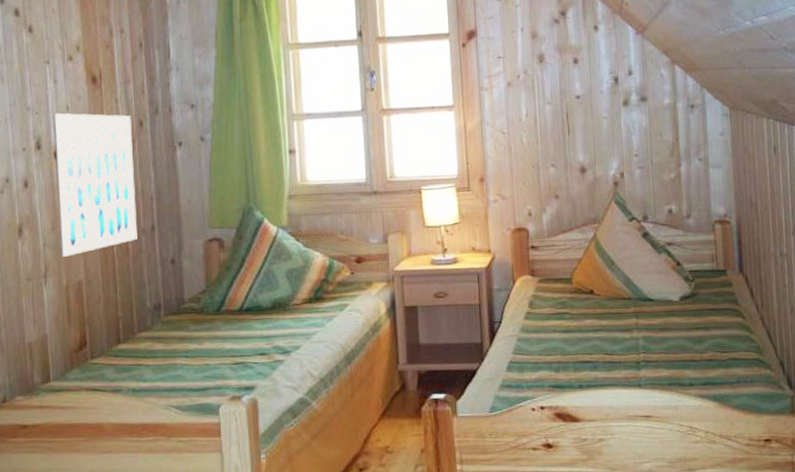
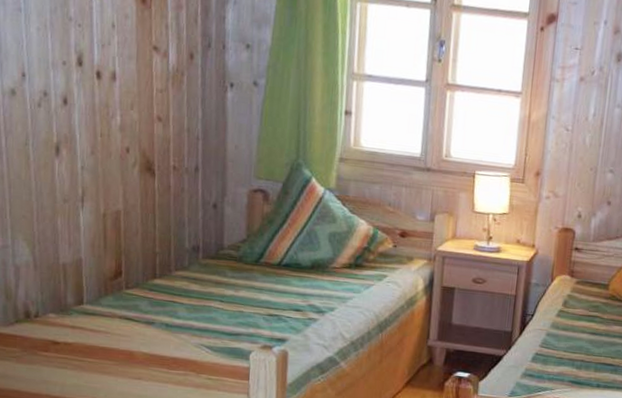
wall art: present [54,113,138,257] -> none [97,28,182,184]

